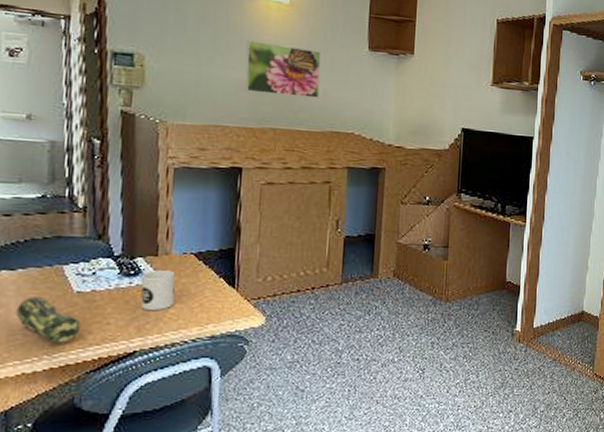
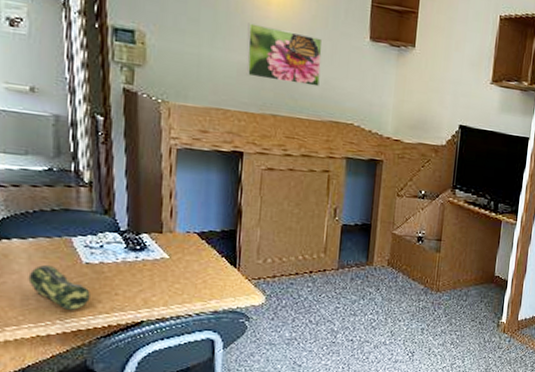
mug: present [140,270,176,310] -> none [146,247,180,284]

